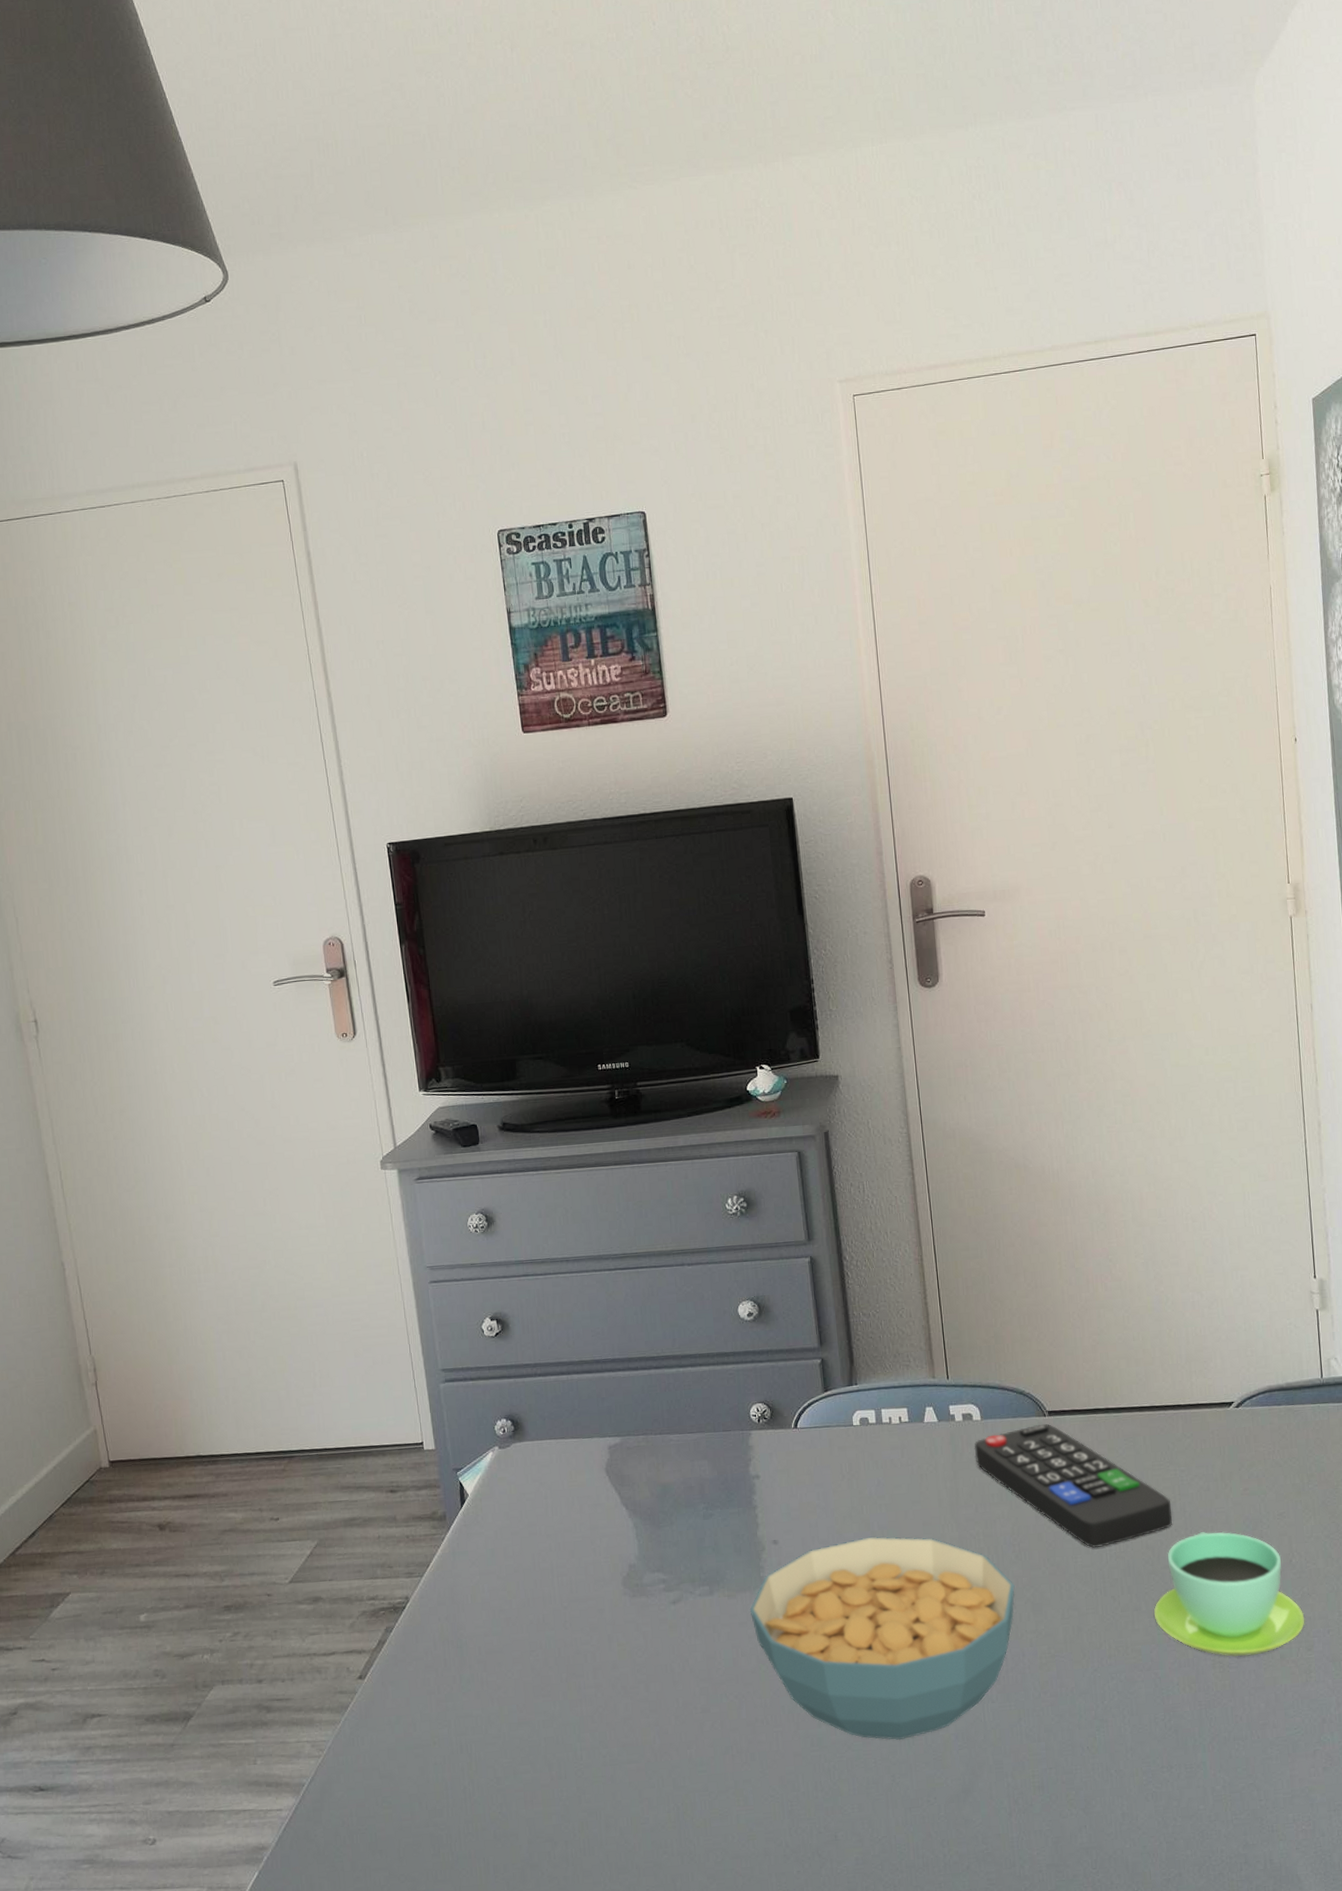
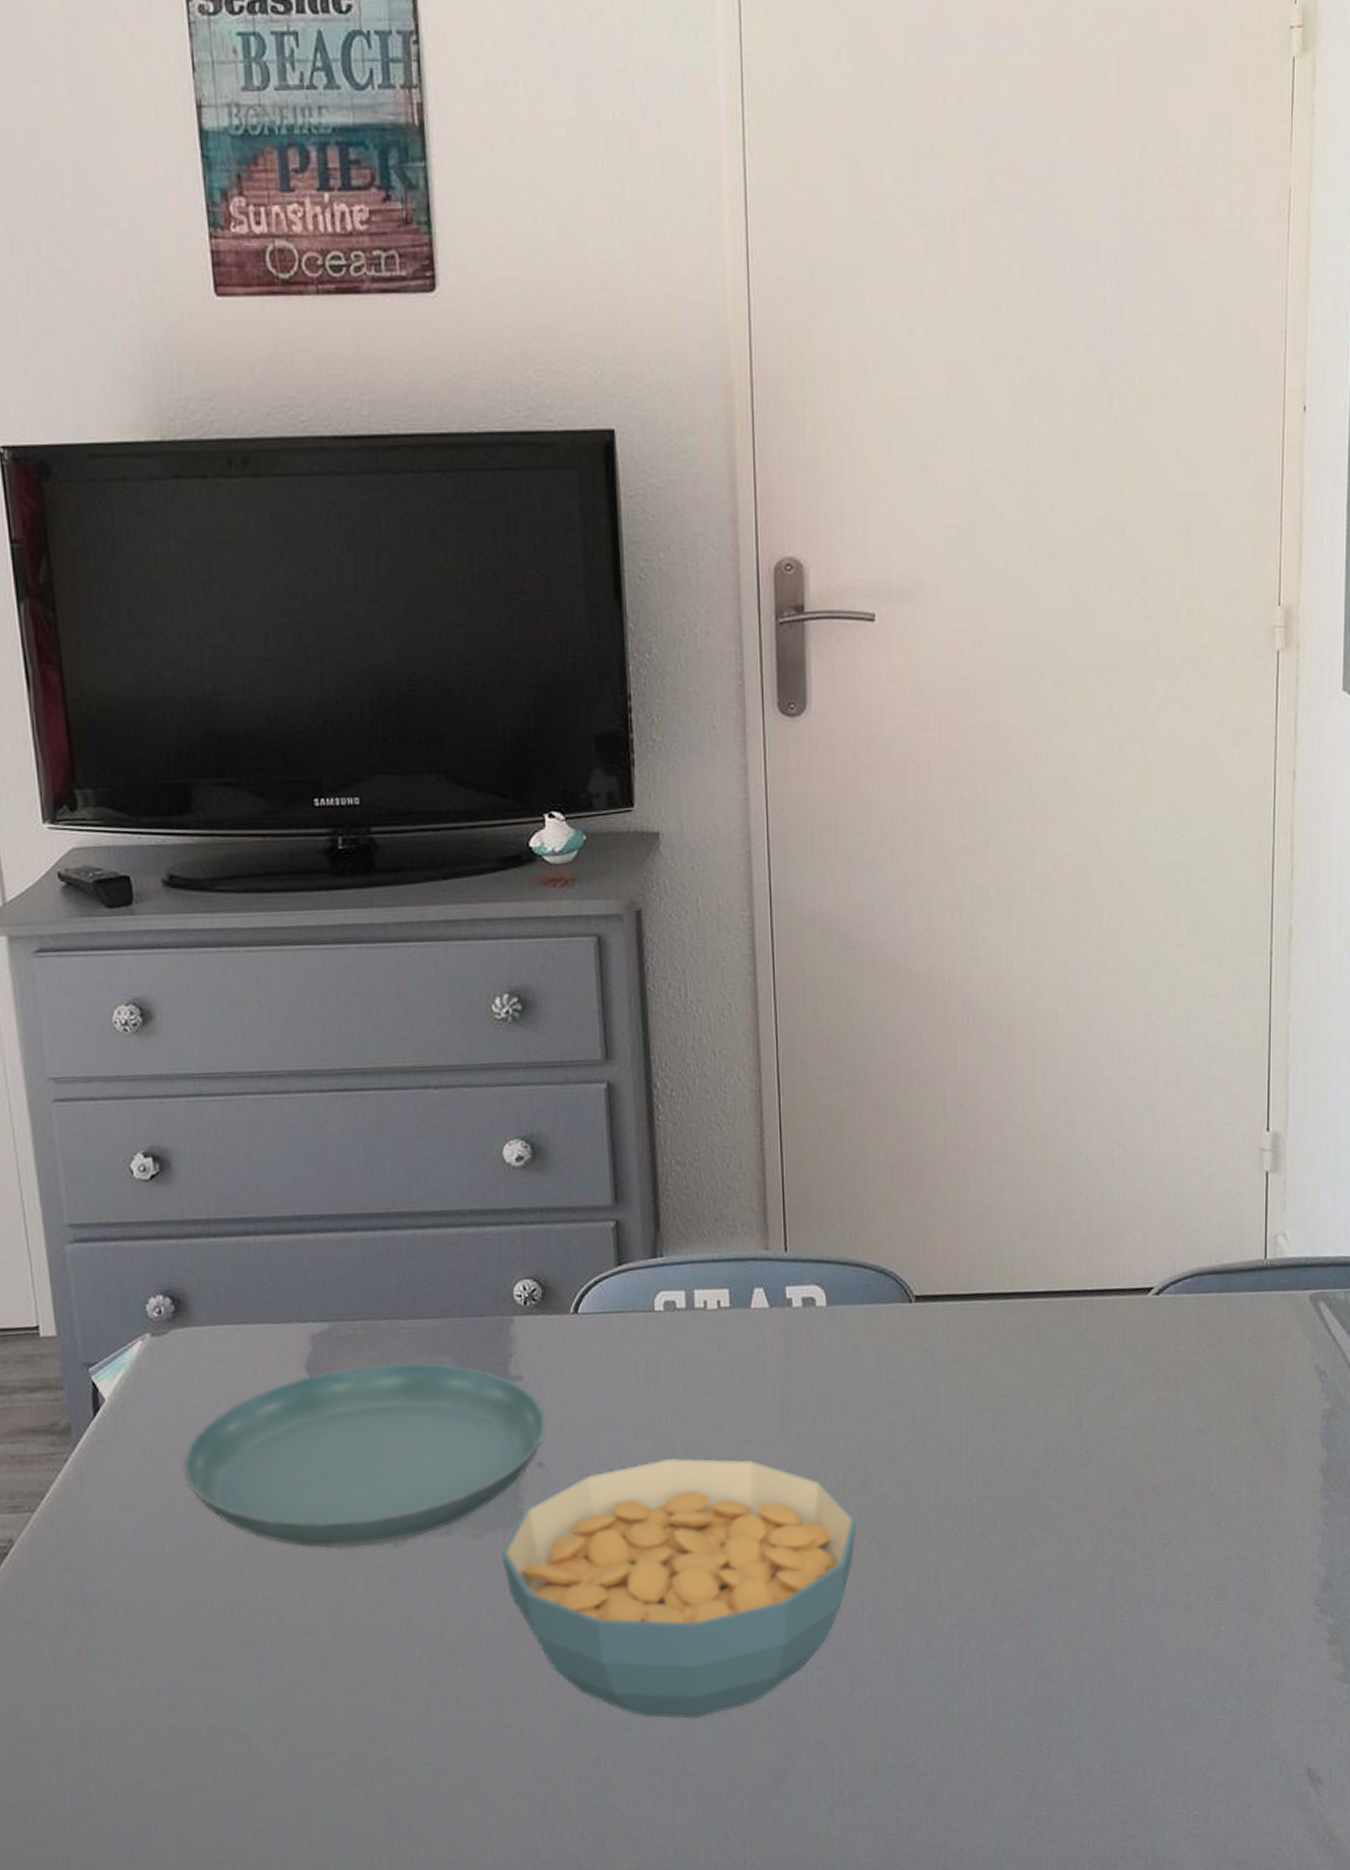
saucer: none [522,1466,779,1604] -> present [183,1362,547,1548]
remote control: present [974,1423,1173,1549] -> none [815,1311,1065,1473]
cup: present [1153,1531,1305,1657] -> none [1032,1451,1219,1607]

